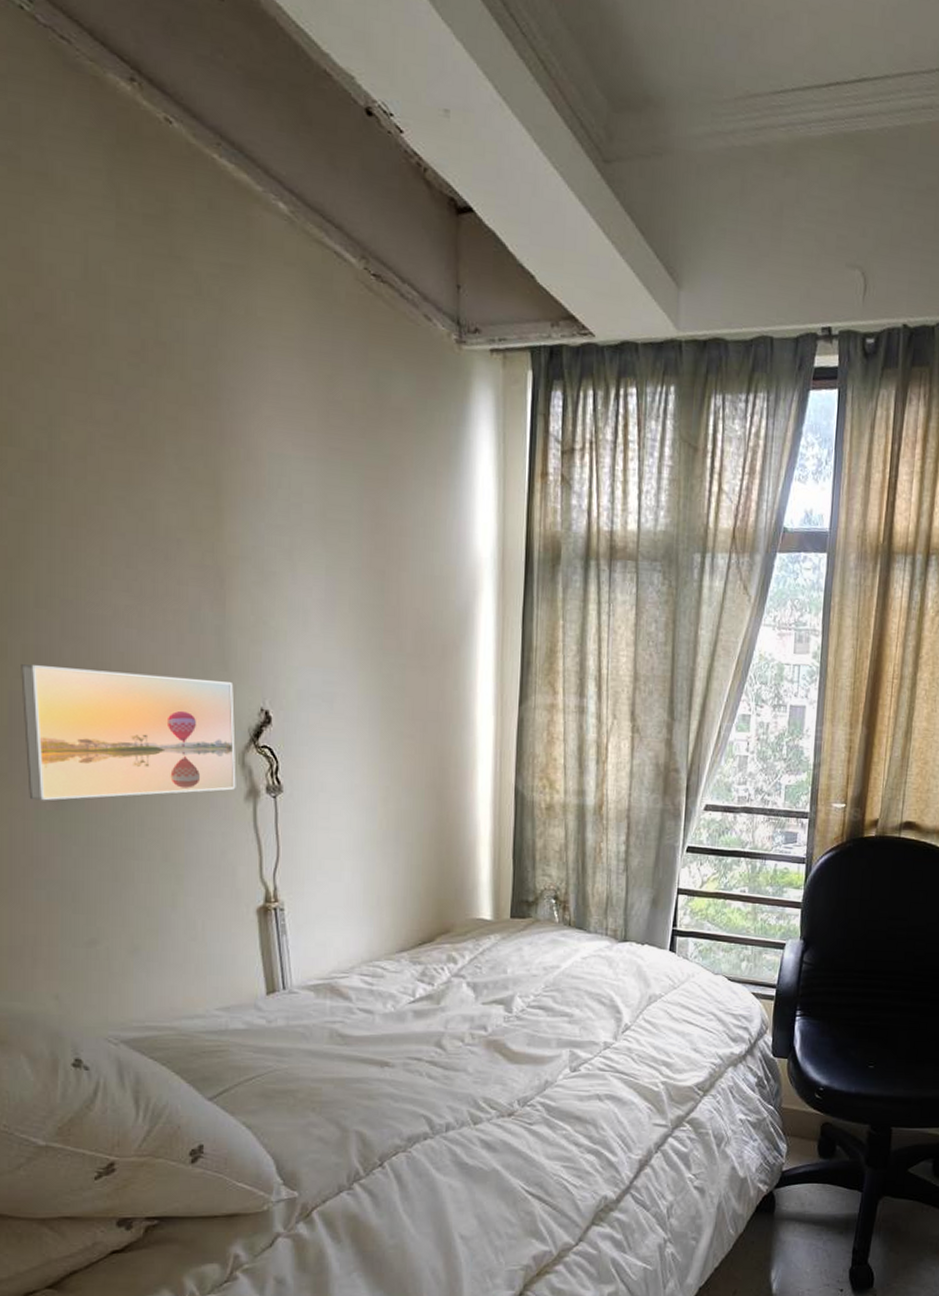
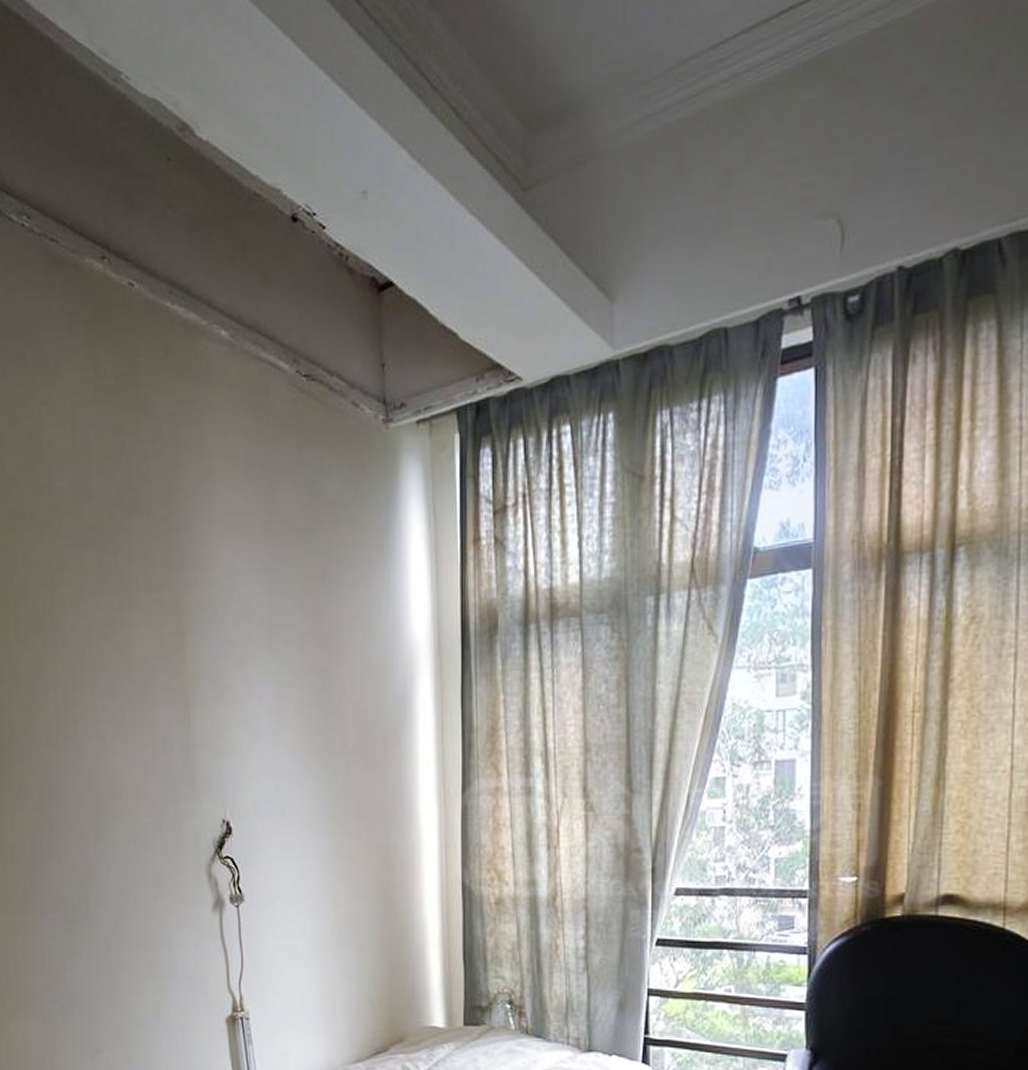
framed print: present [21,664,236,801] -> none [37,796,205,921]

